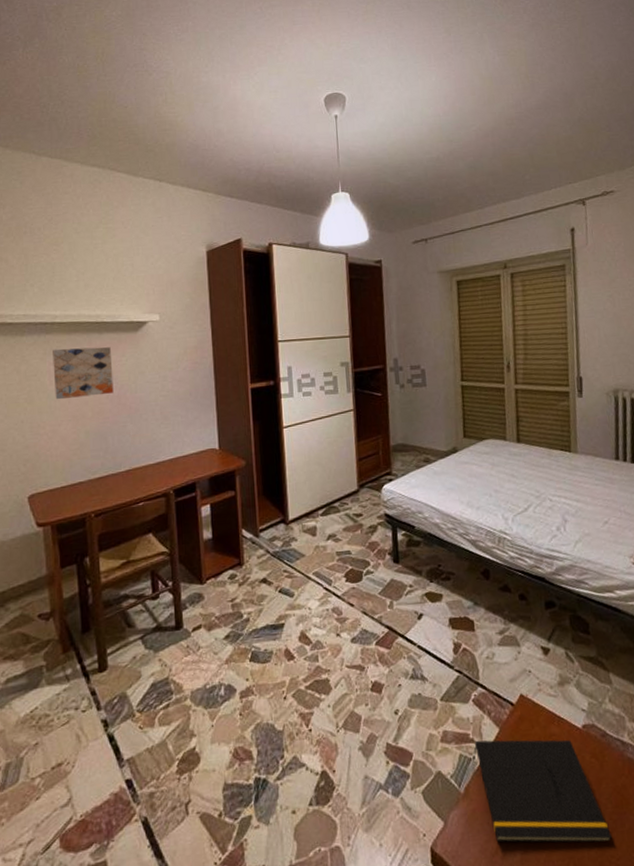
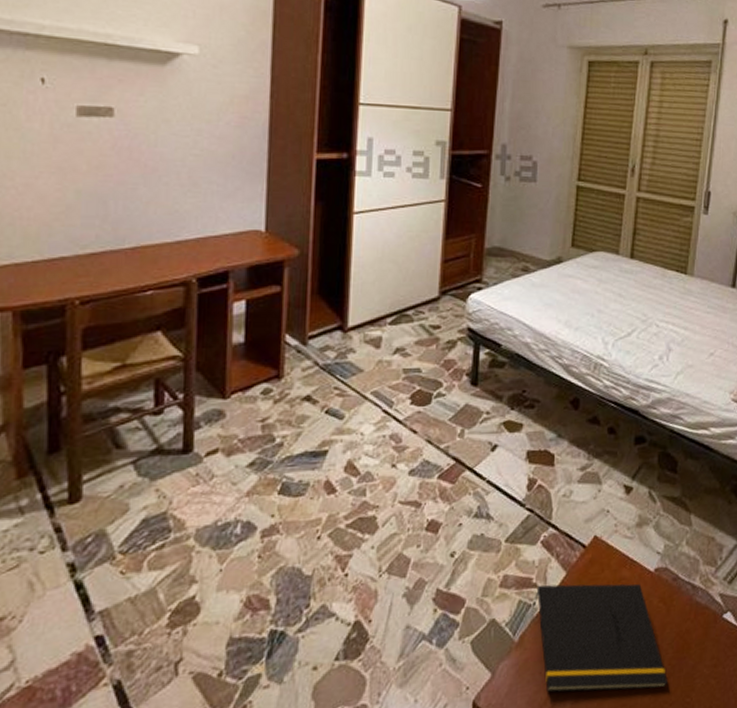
wall art: present [53,347,114,400] -> none [33,72,124,144]

